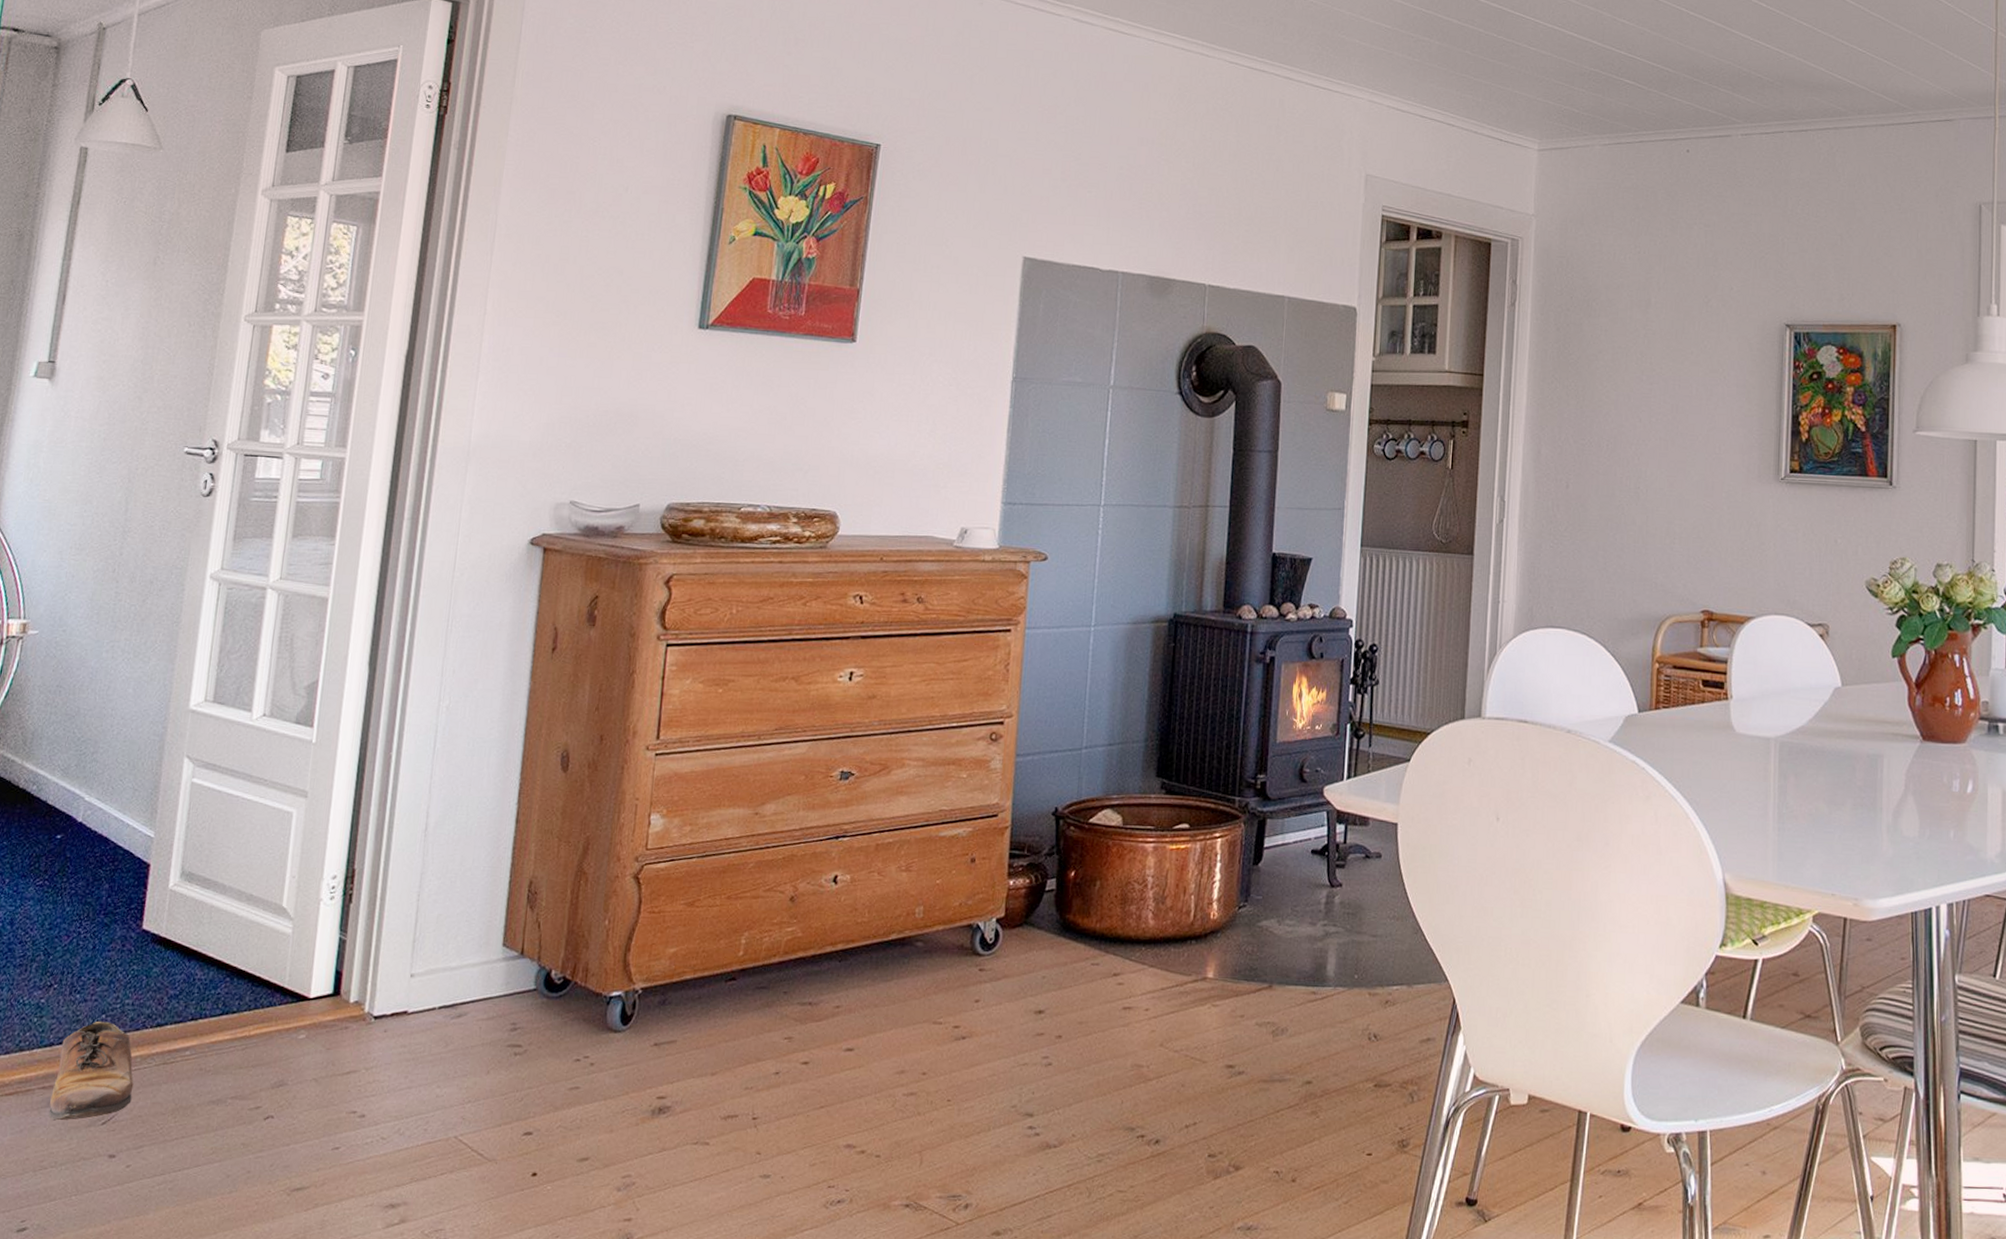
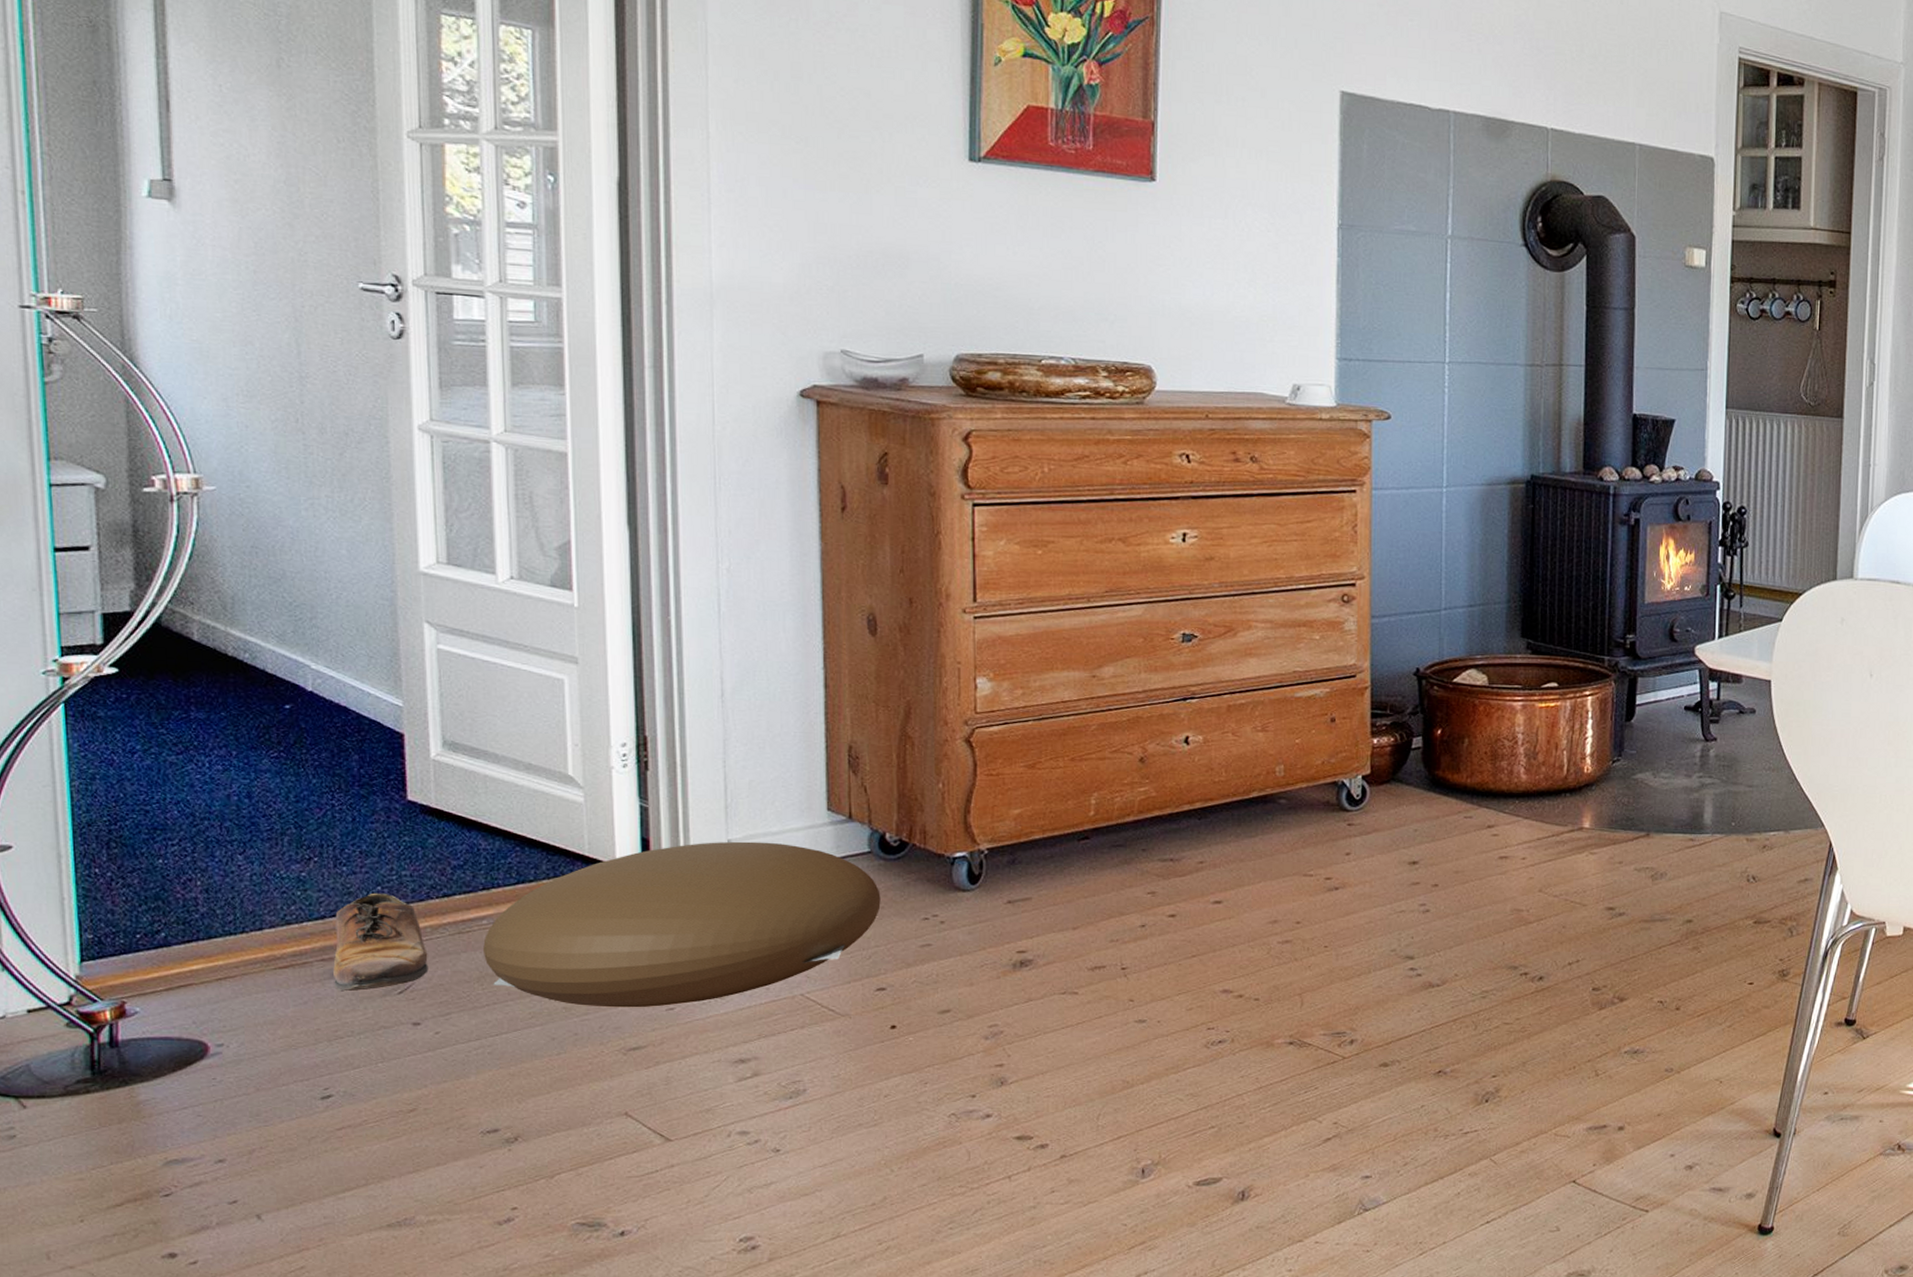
pouf: none [181,976,540,1146] -> present [483,841,881,1008]

